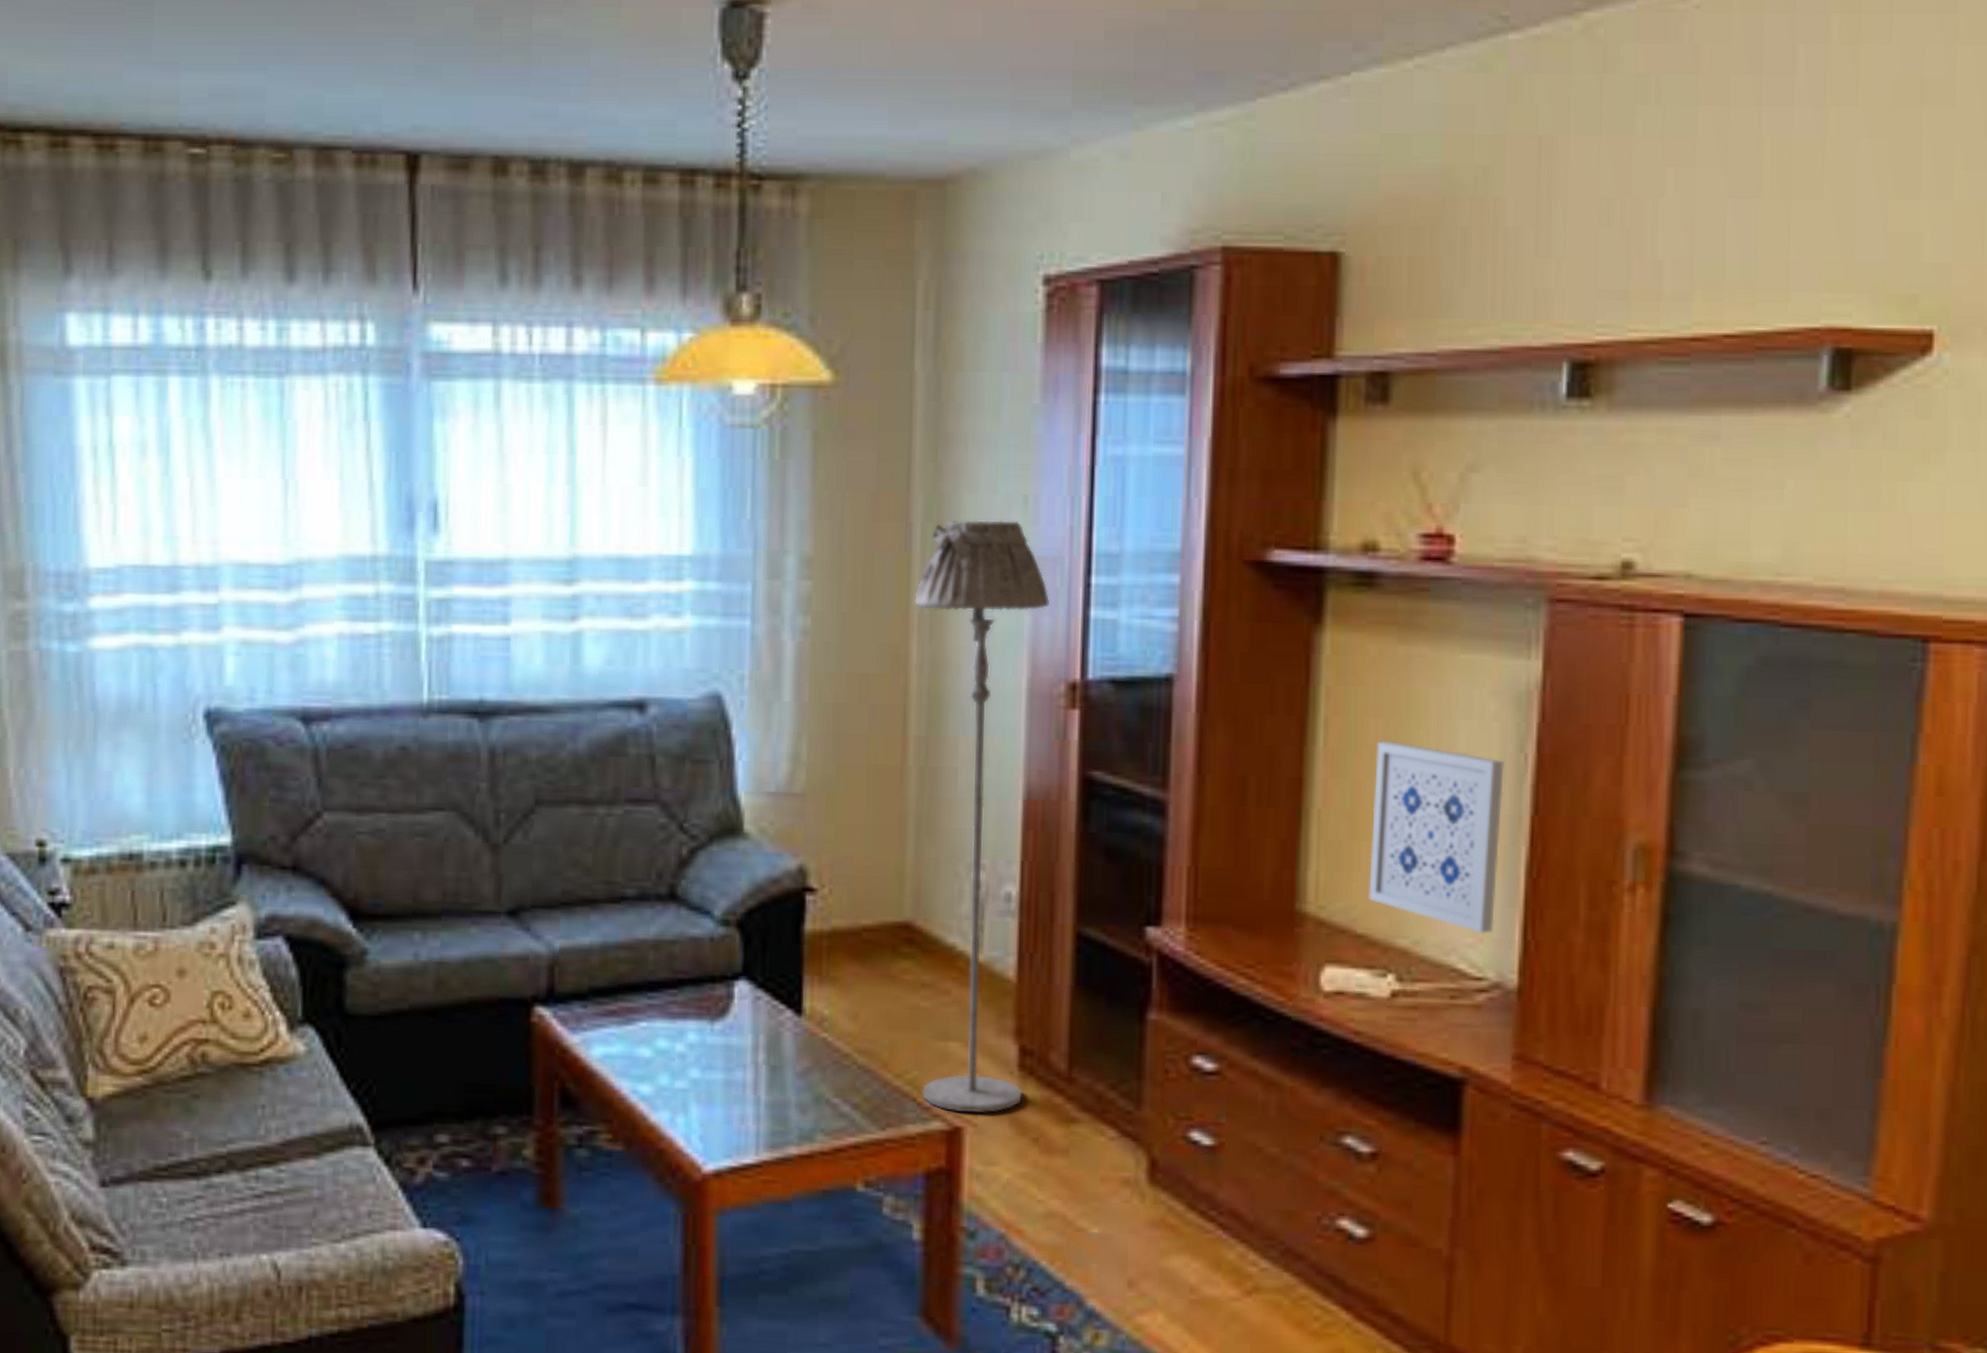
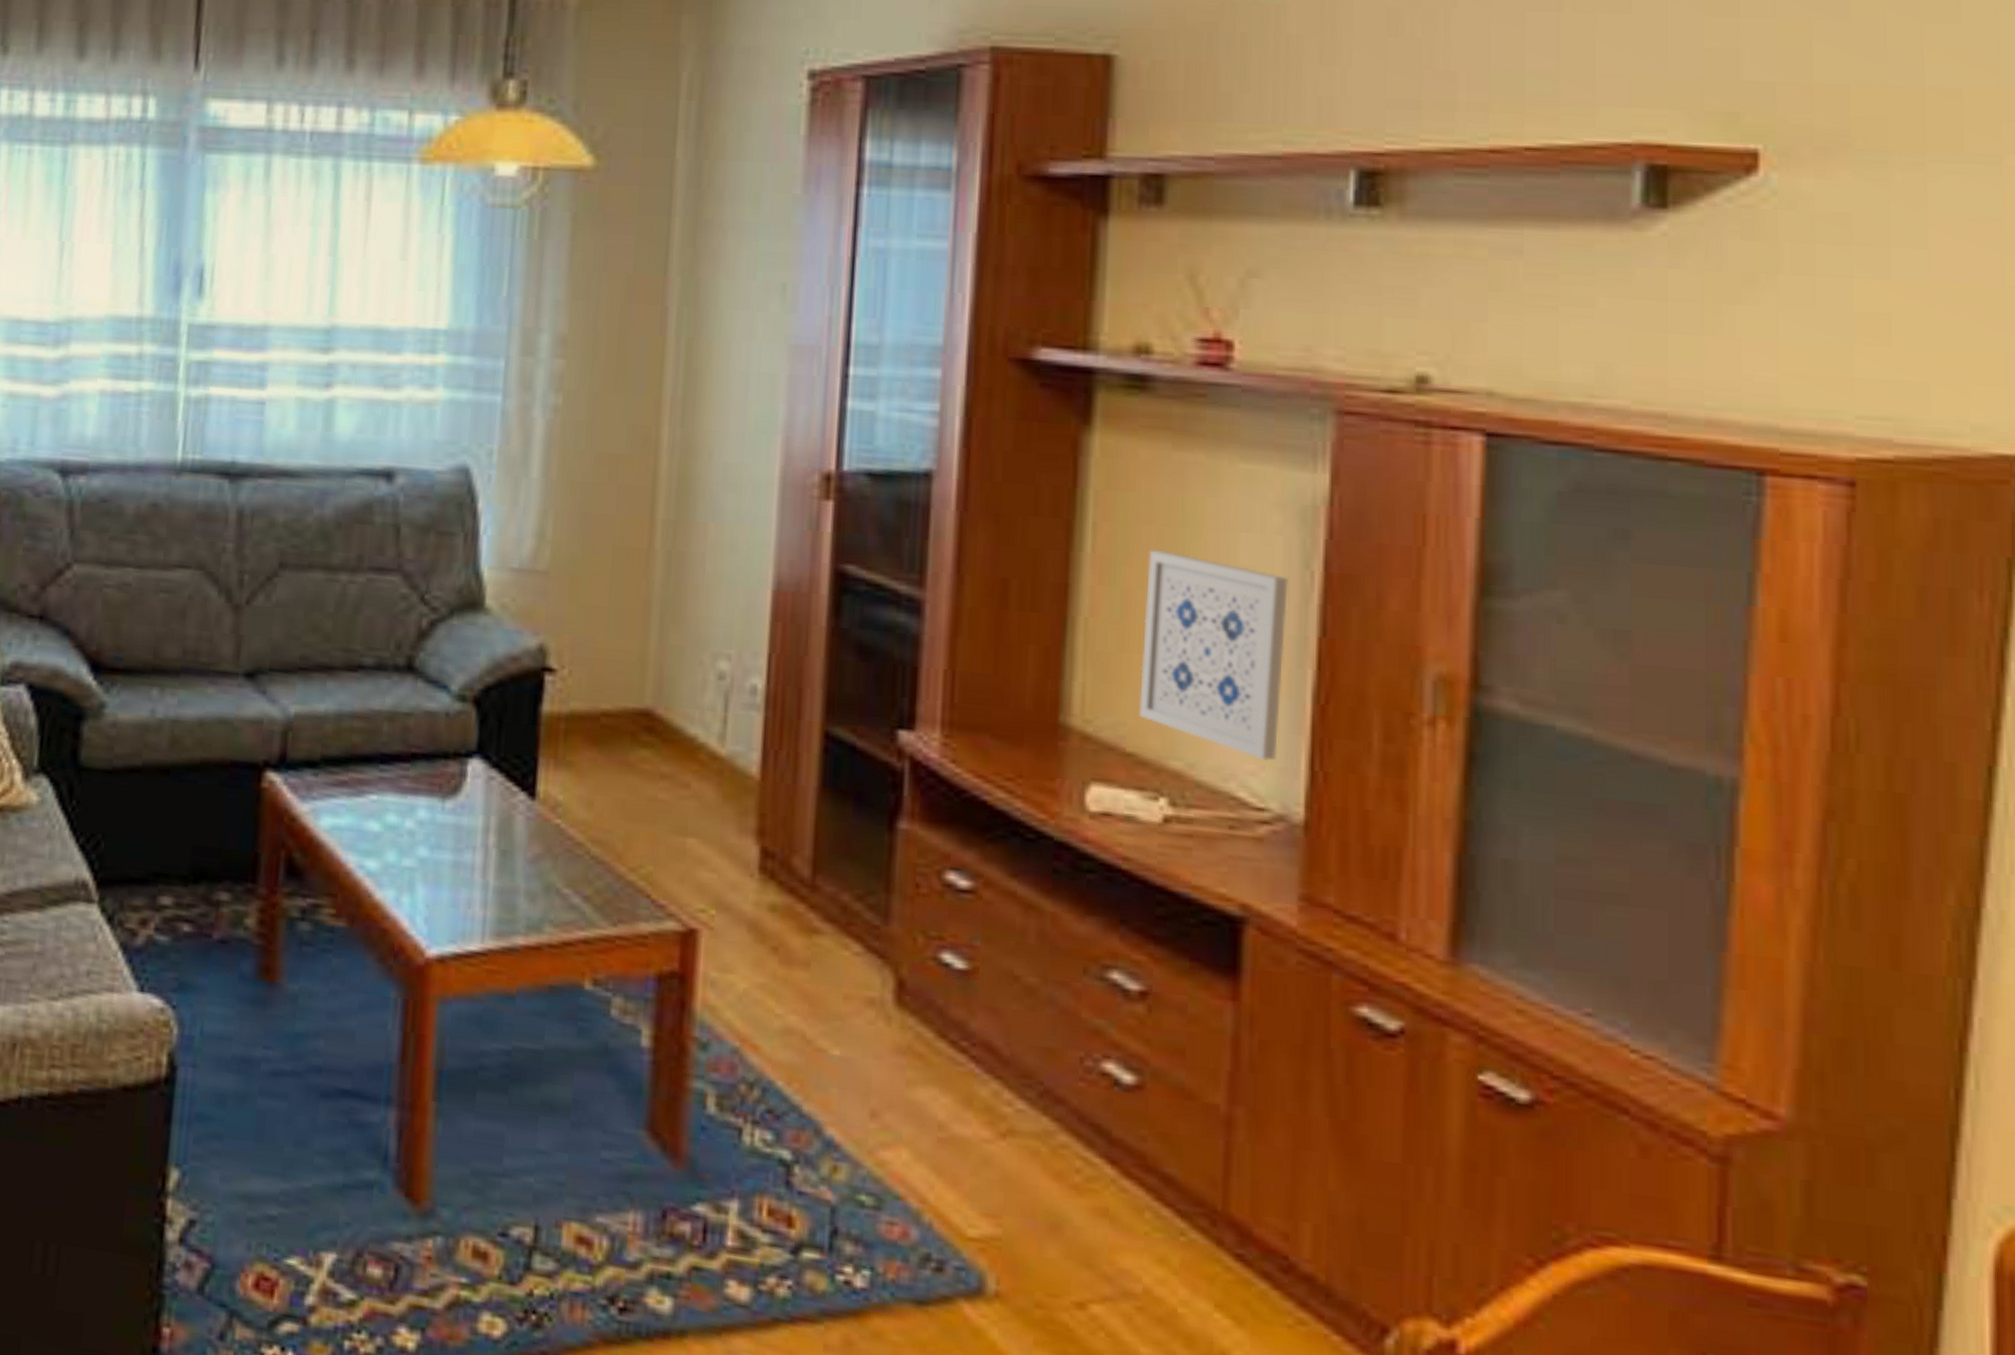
floor lamp: present [914,520,1051,1114] -> none [656,305,807,917]

